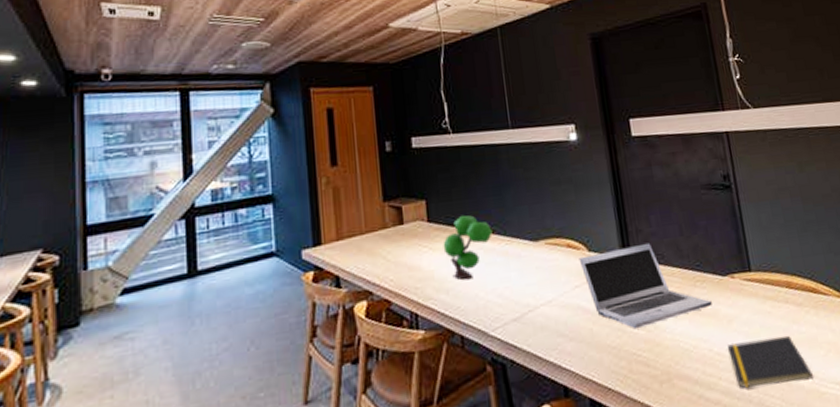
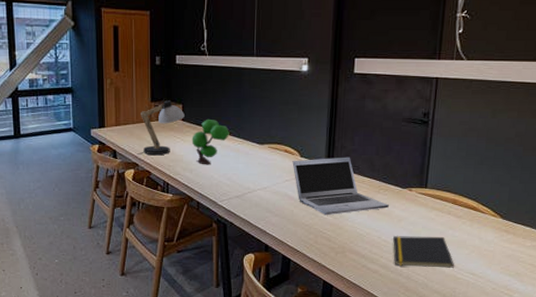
desk lamp: none [368,194,430,278] -> present [136,98,185,155]

